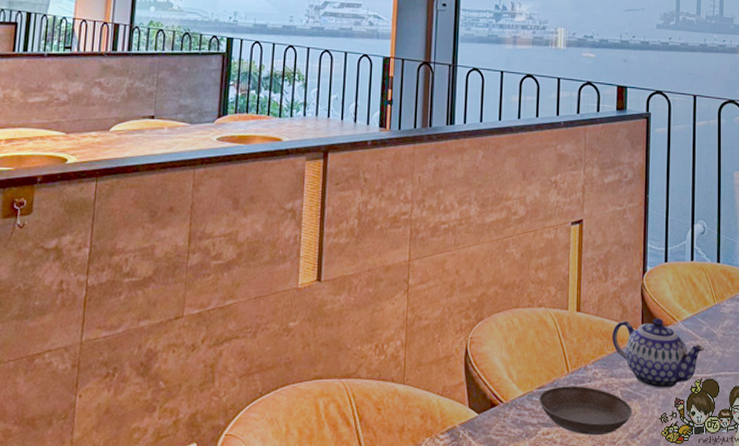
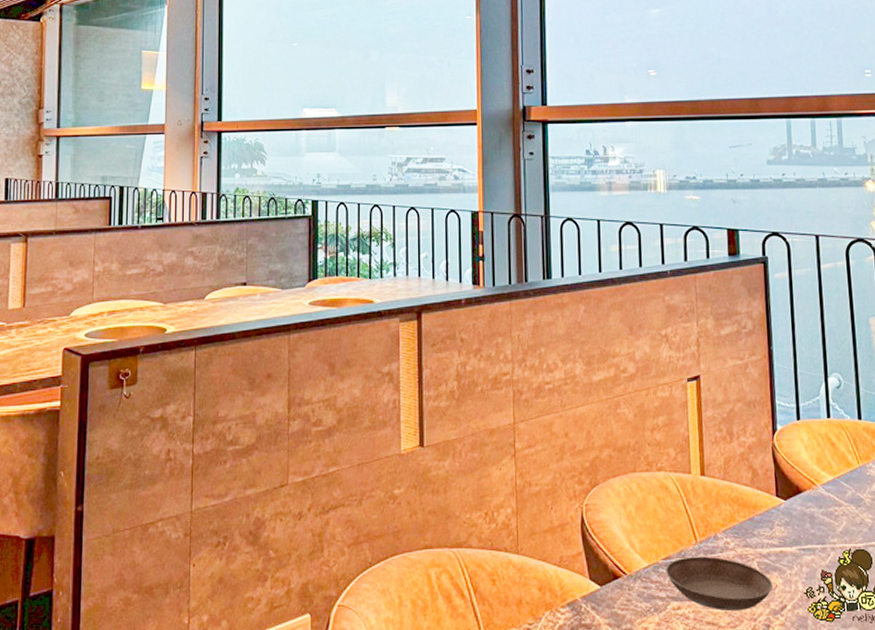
teapot: present [612,317,705,389] -> none [743,481,852,561]

